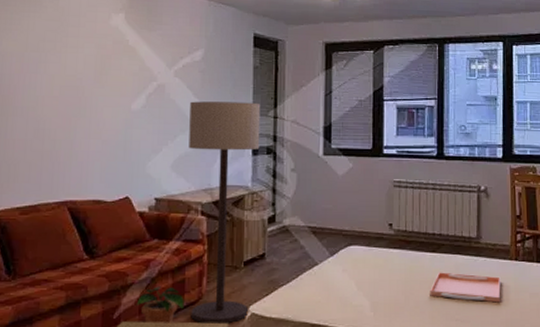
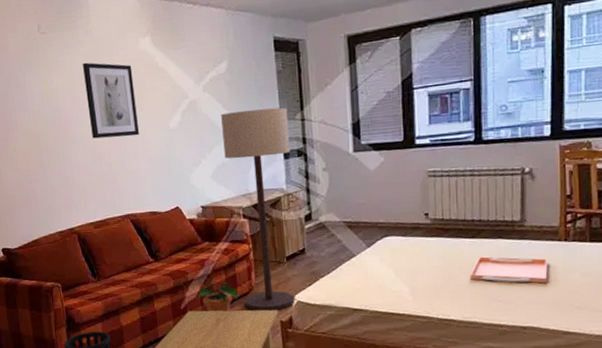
wall art: none [38,29,99,114] -> present [83,62,140,139]

